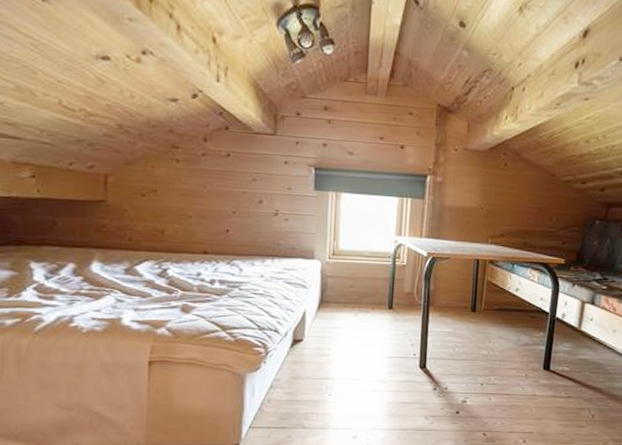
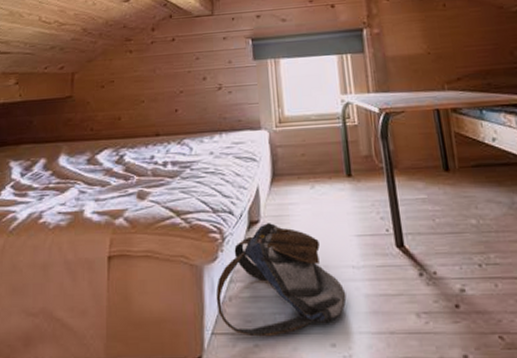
backpack: none [255,342,372,430] -> present [216,223,347,337]

